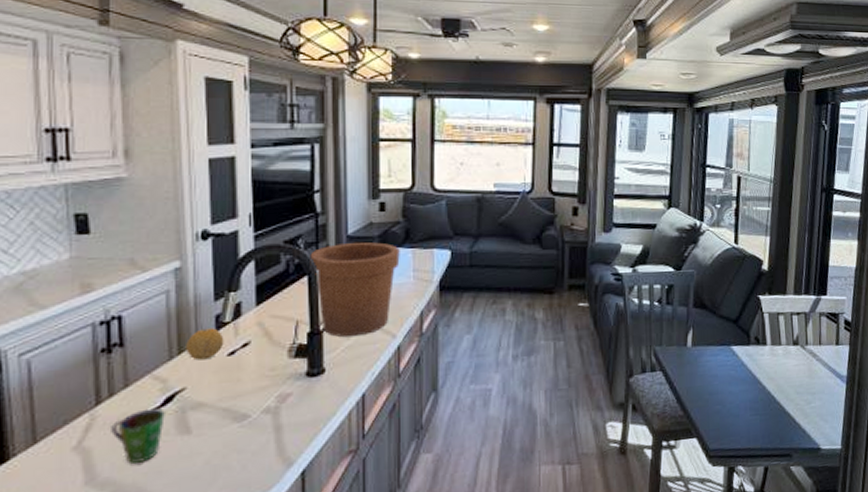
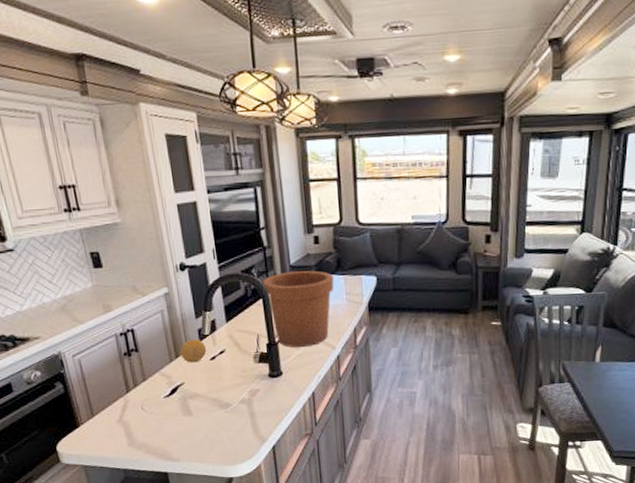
cup: present [111,408,165,464] -> none [139,396,173,434]

